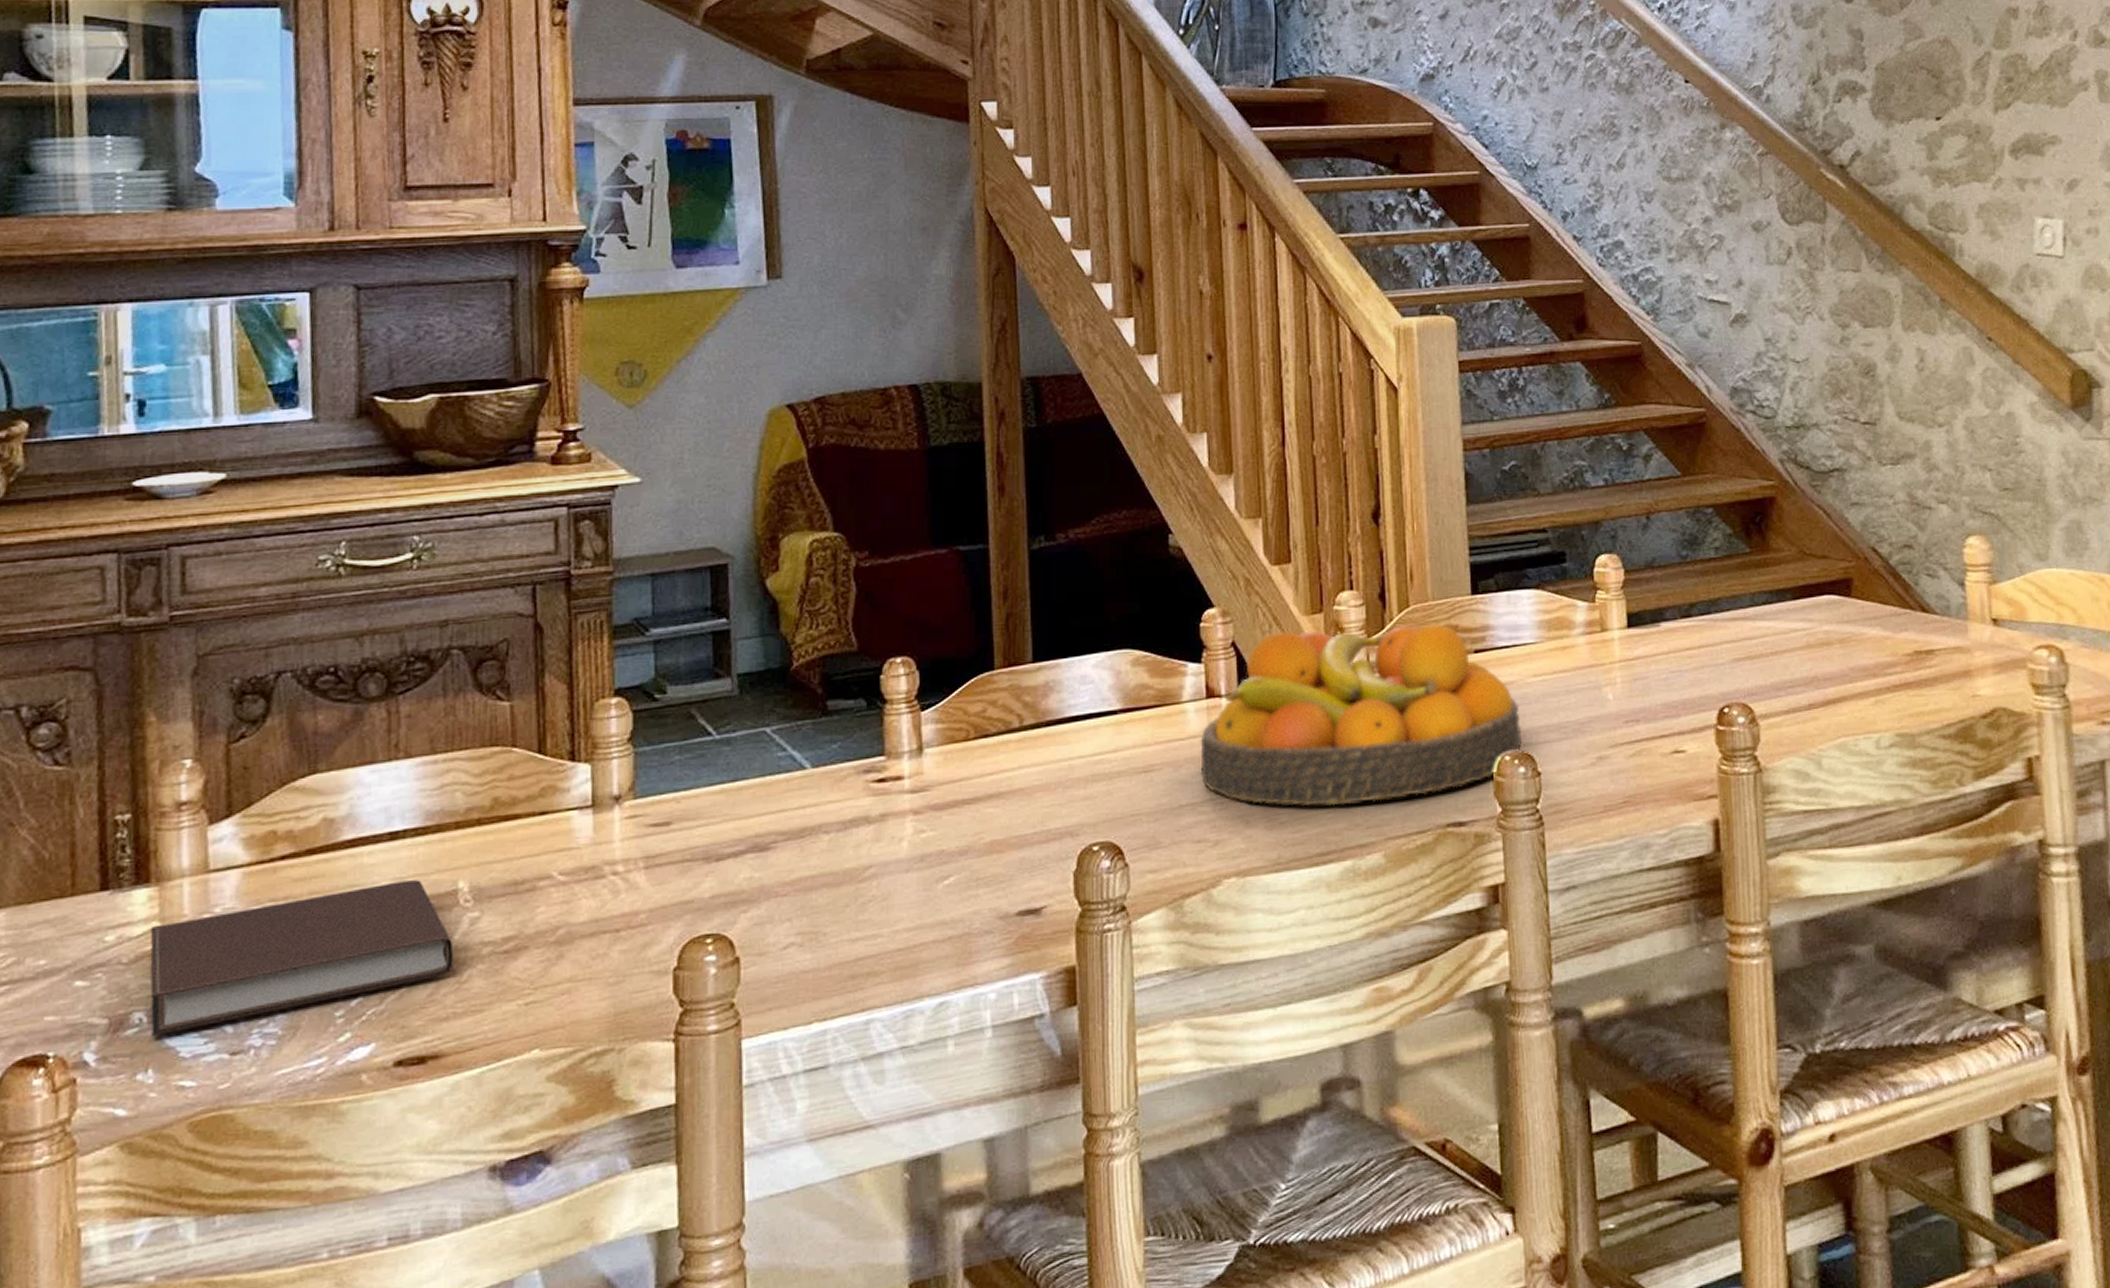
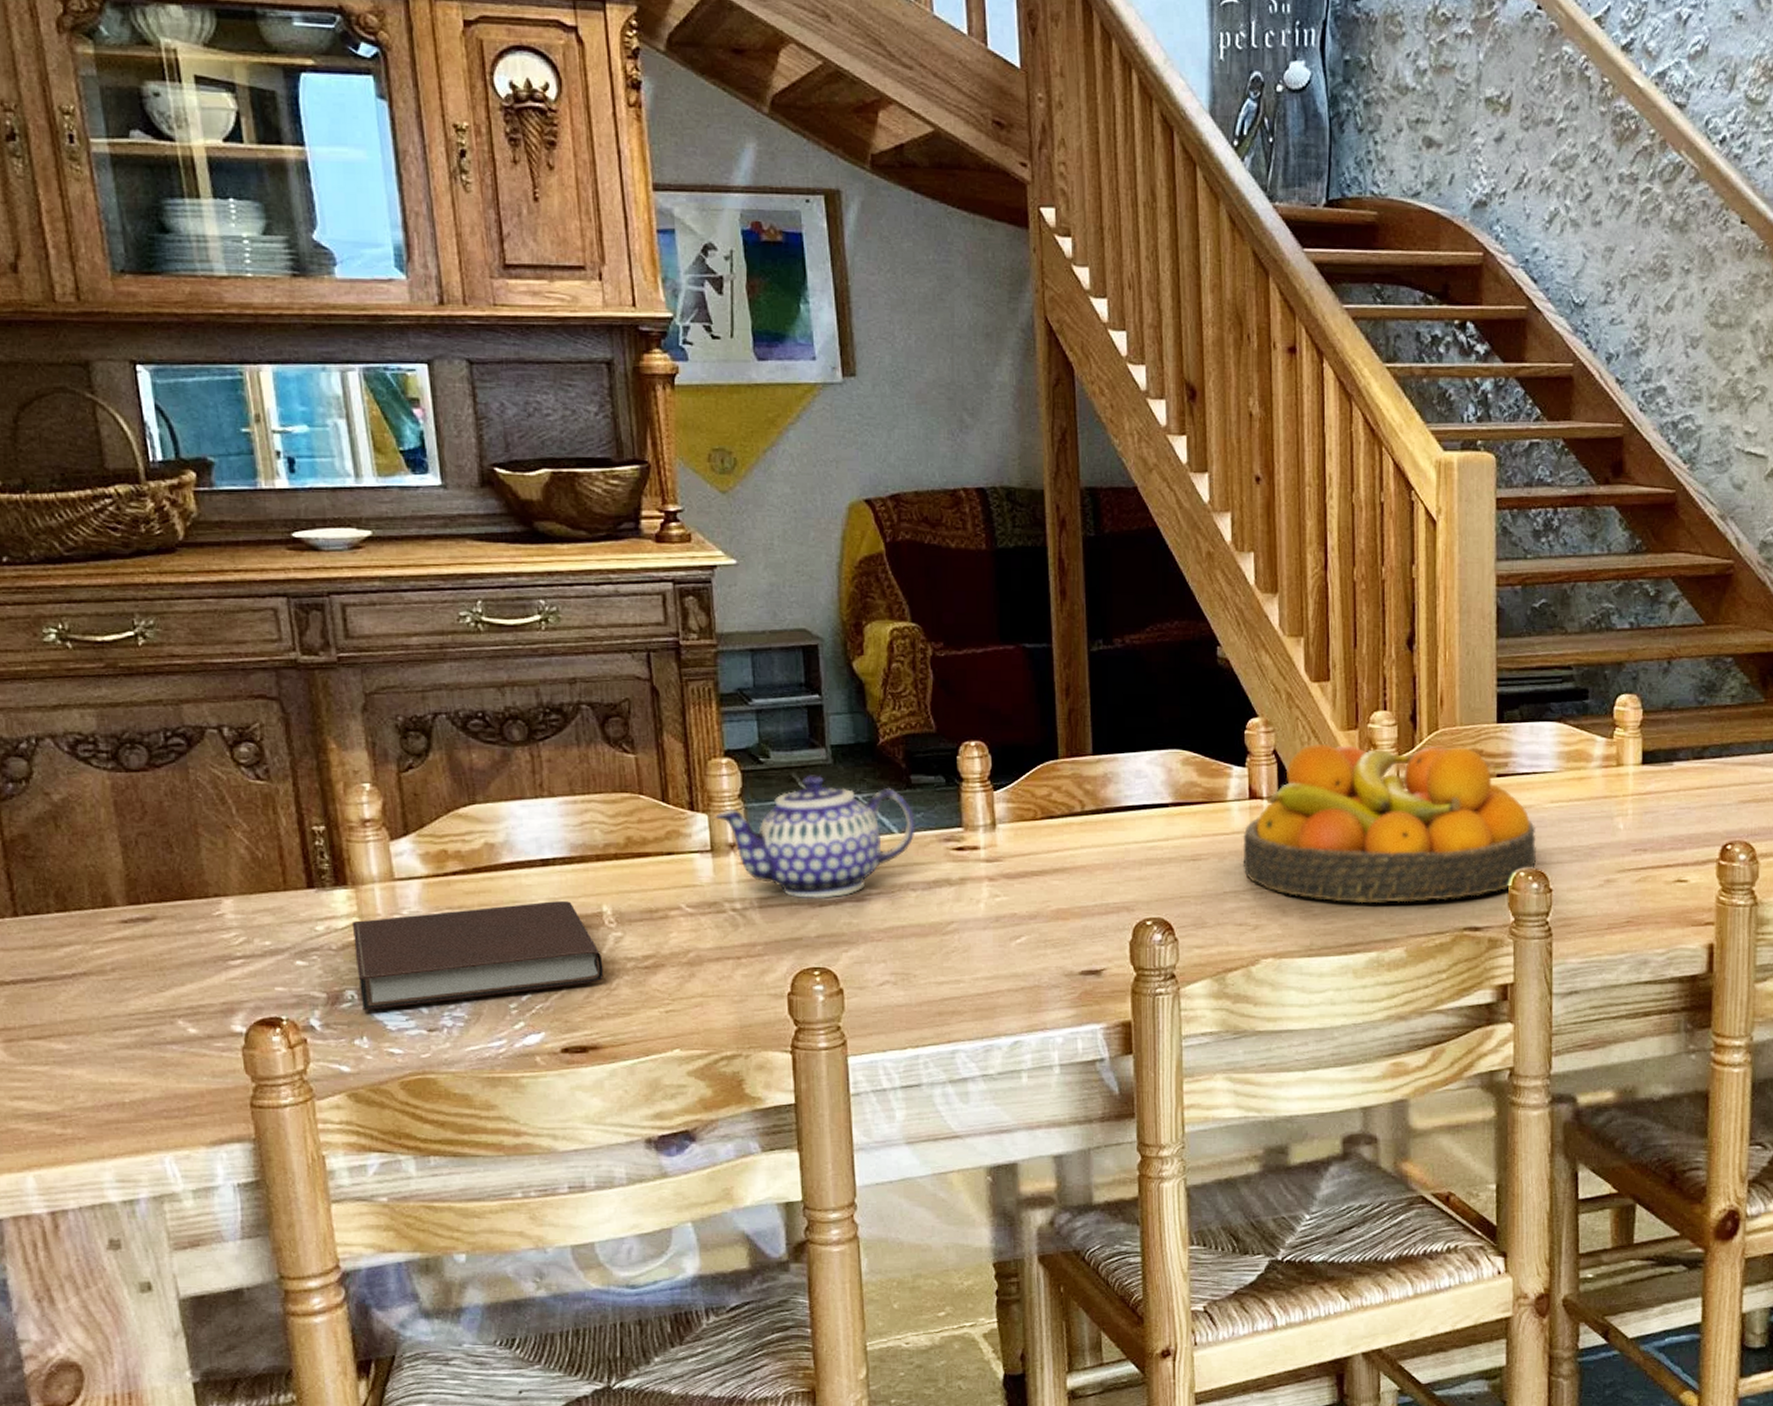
teapot: none [599,708,831,853] -> present [715,775,916,898]

